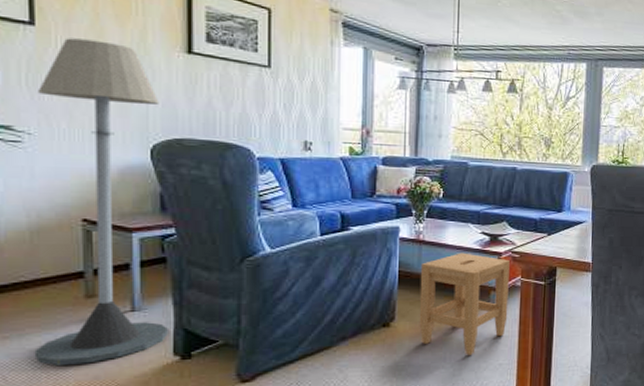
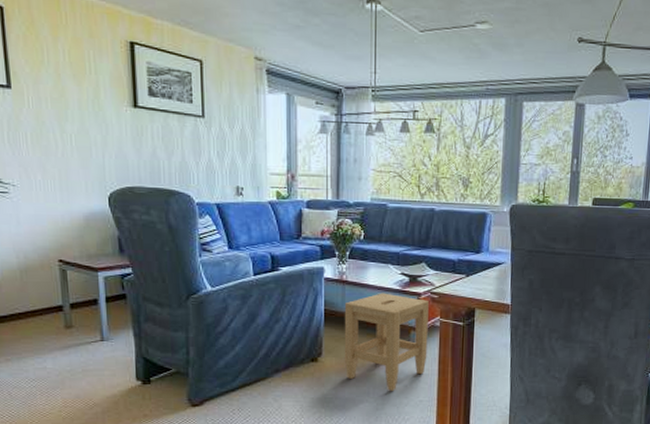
floor lamp: present [34,38,168,365] -> none [18,98,131,385]

